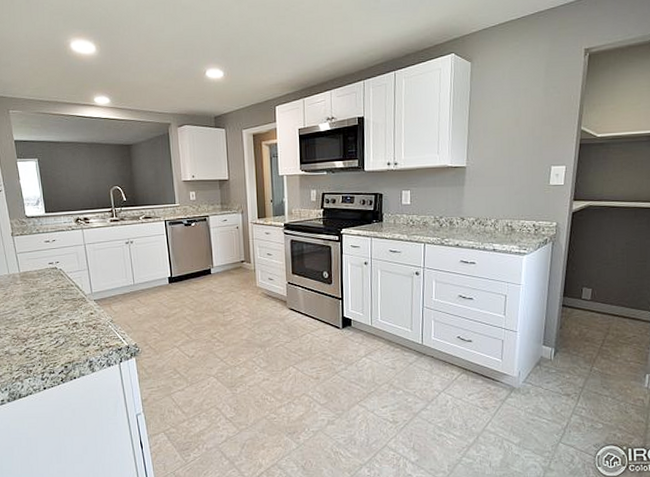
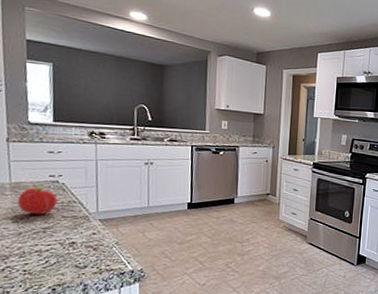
fruit: none [27,274,58,300] -> present [17,186,58,215]

